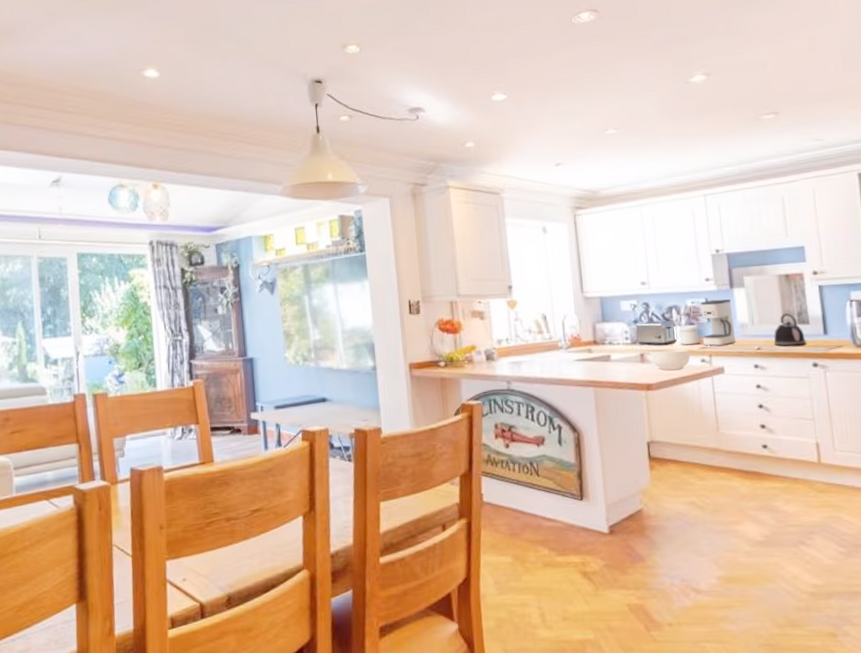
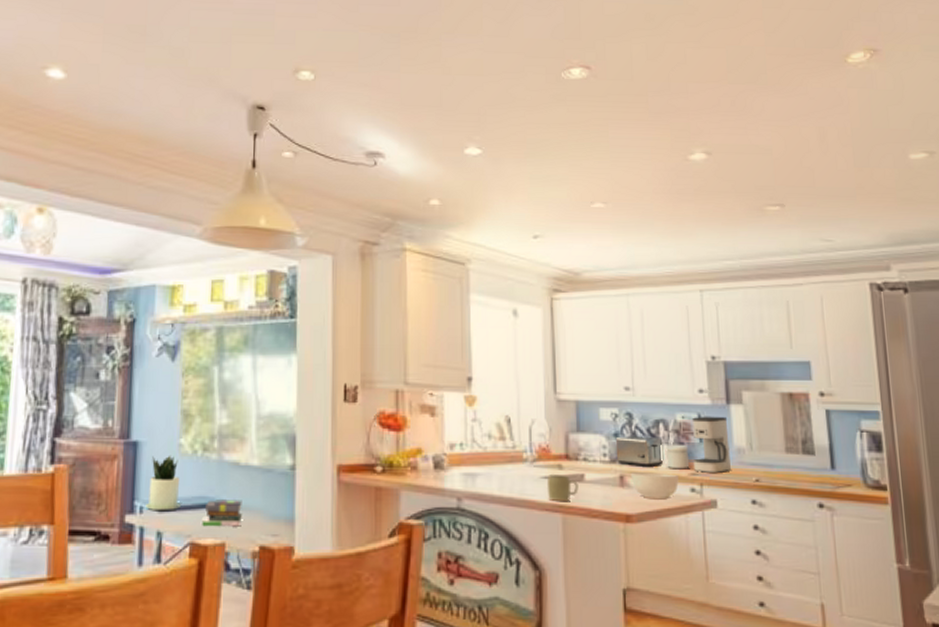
planter: none [265,366,291,409] -> present [145,455,181,512]
books: none [309,395,339,418] -> present [202,500,242,527]
mug: none [579,357,606,379] -> present [546,474,579,502]
kettle: present [773,312,806,347] -> none [774,439,811,482]

